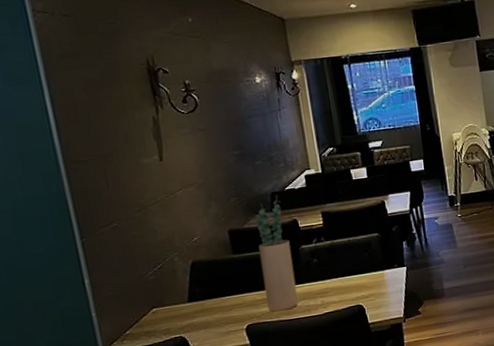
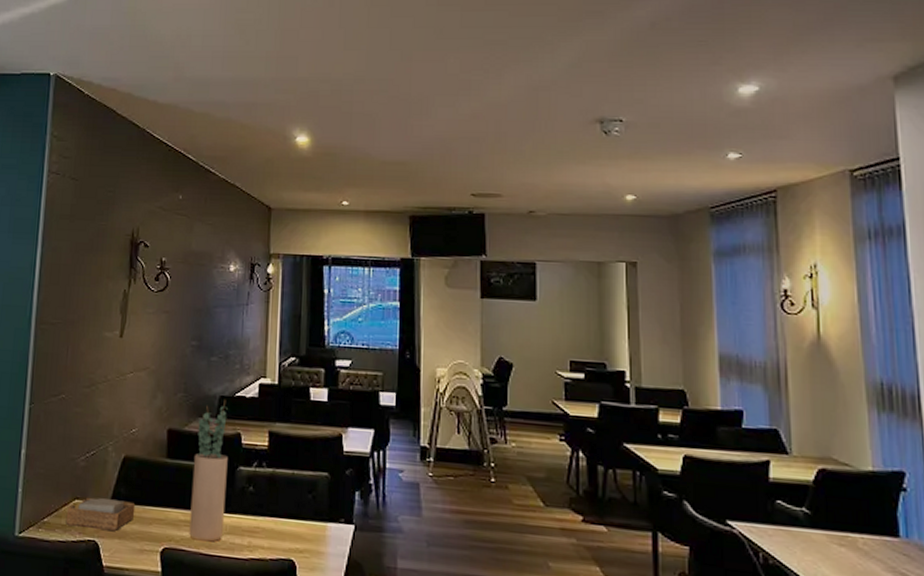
napkin holder: none [147,297,214,331] -> present [66,497,136,531]

